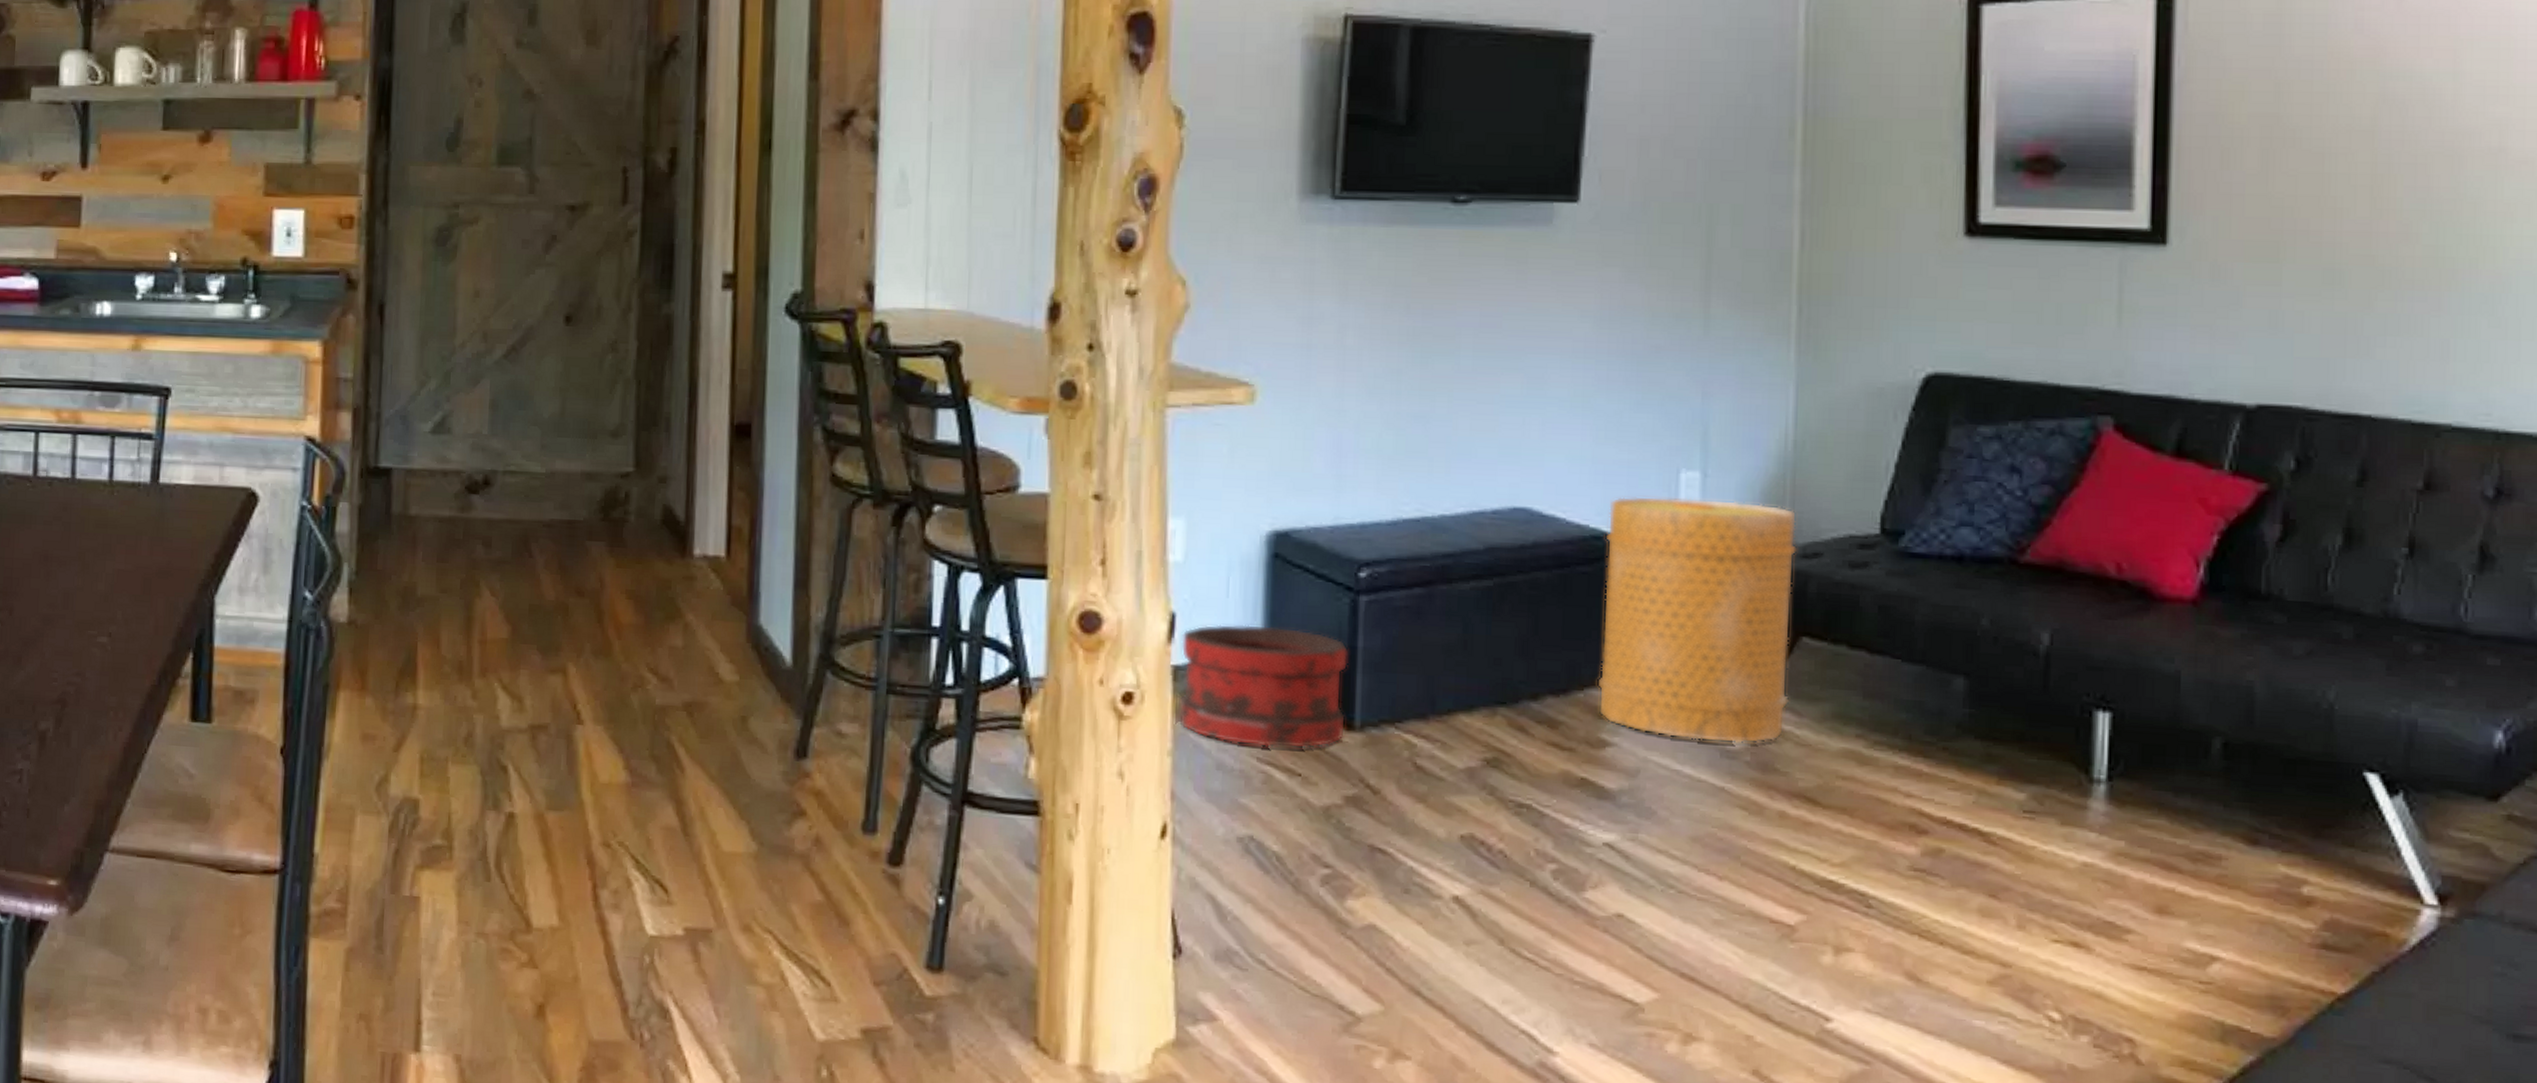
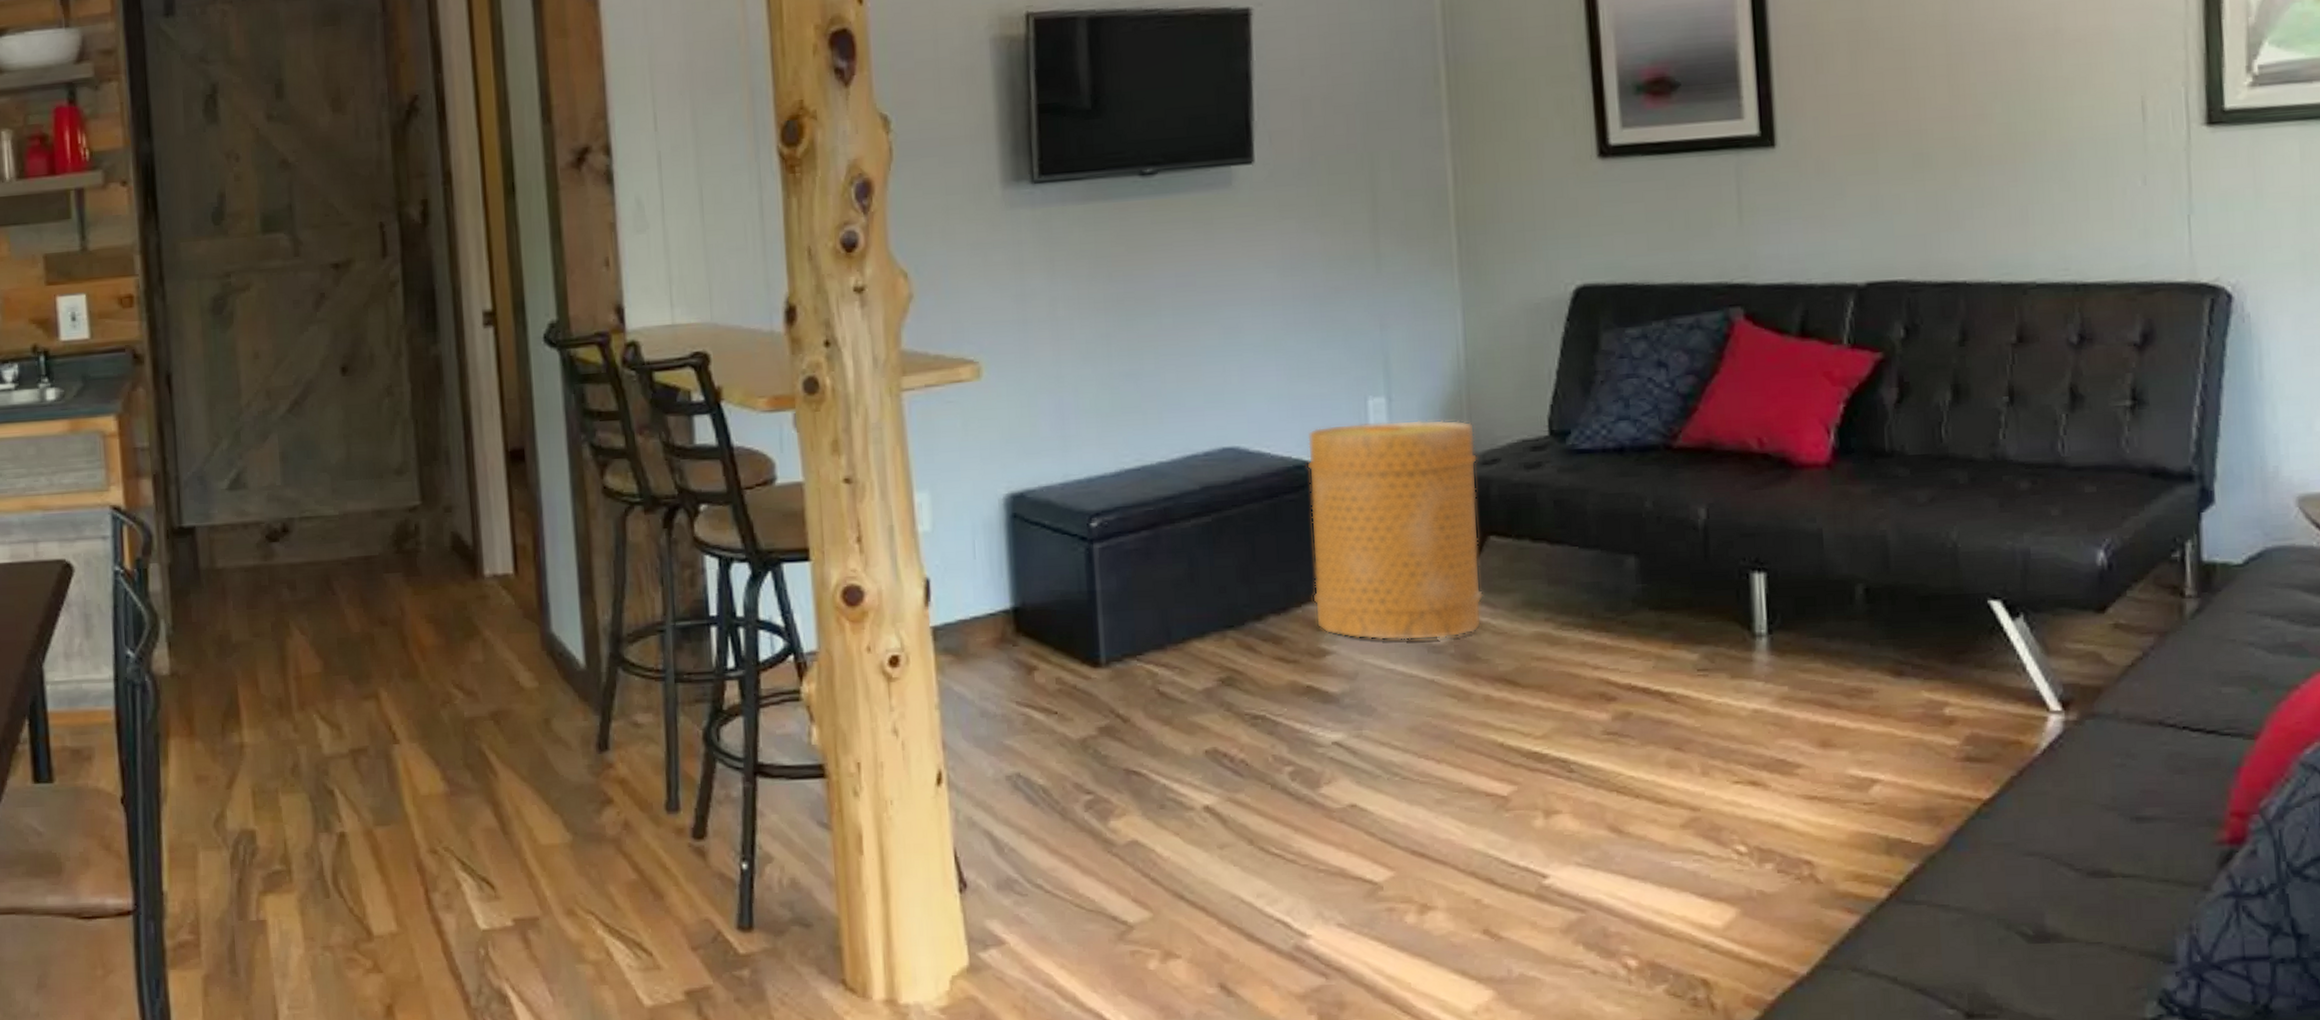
bucket: present [1178,623,1349,749] -> none [937,580,1093,692]

